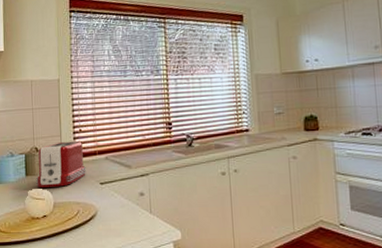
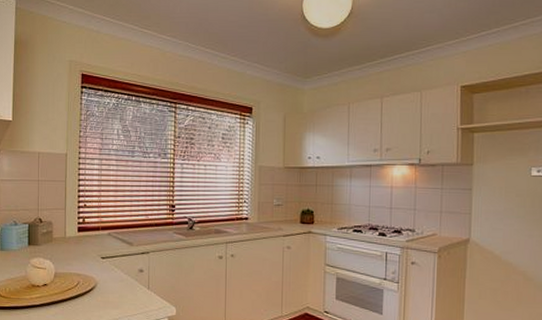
toaster: present [36,141,86,188] -> none [39,215,88,258]

